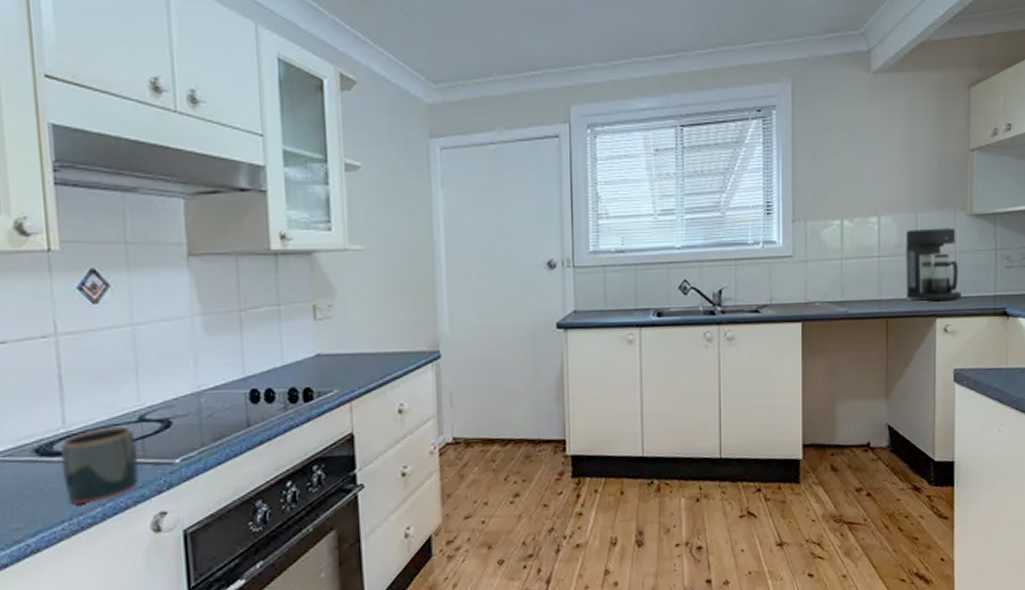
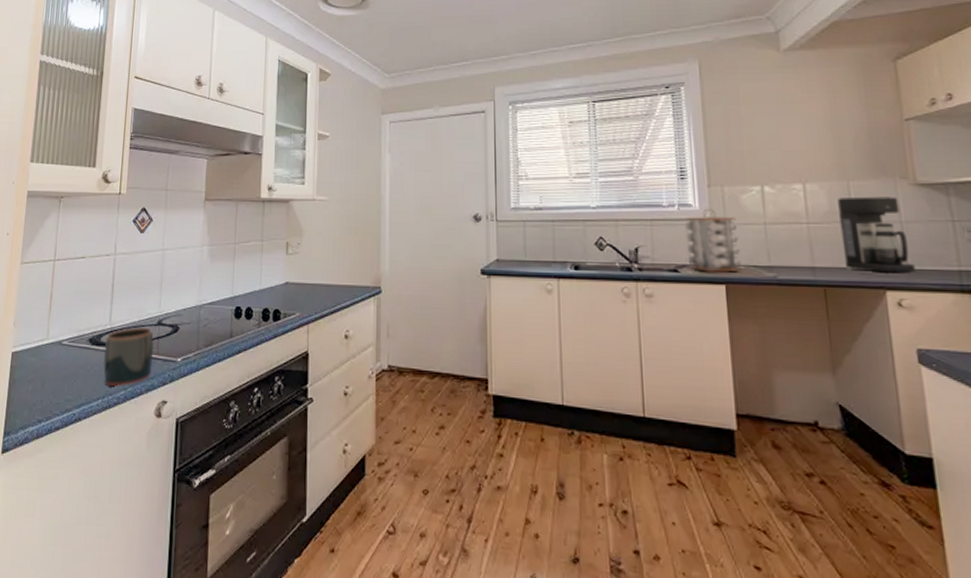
spice rack: none [768,245,817,311] -> present [685,208,742,273]

